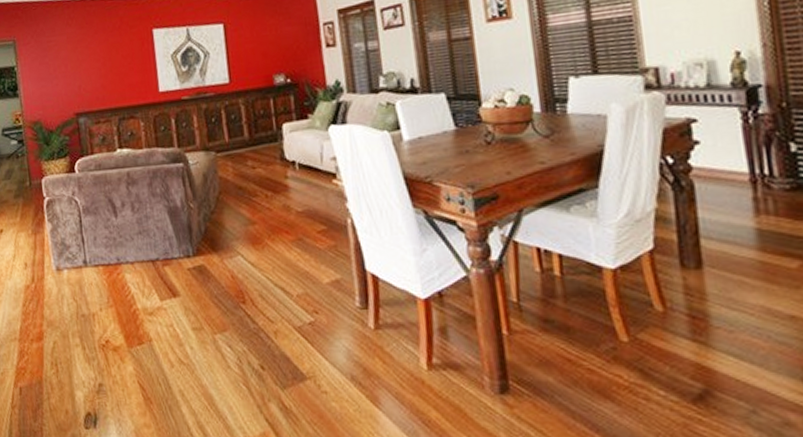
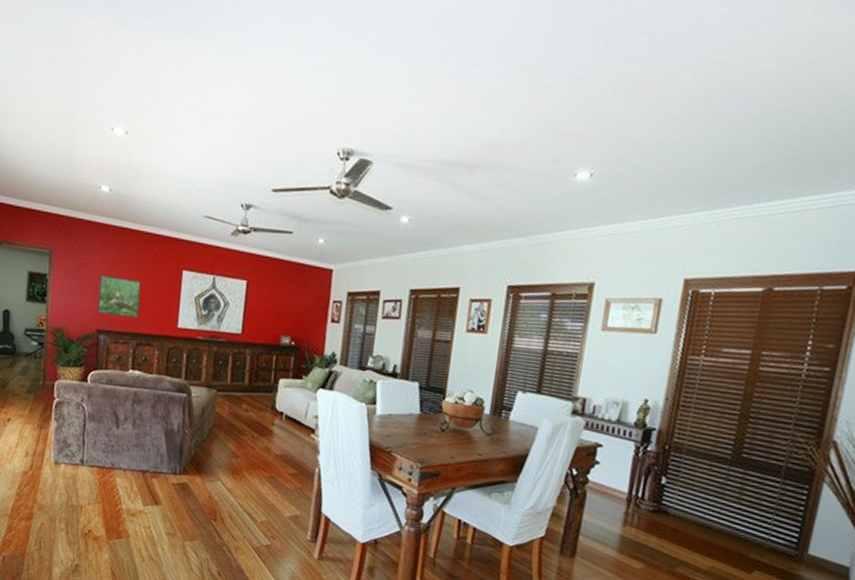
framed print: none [68,51,116,96] -> present [98,275,141,318]

